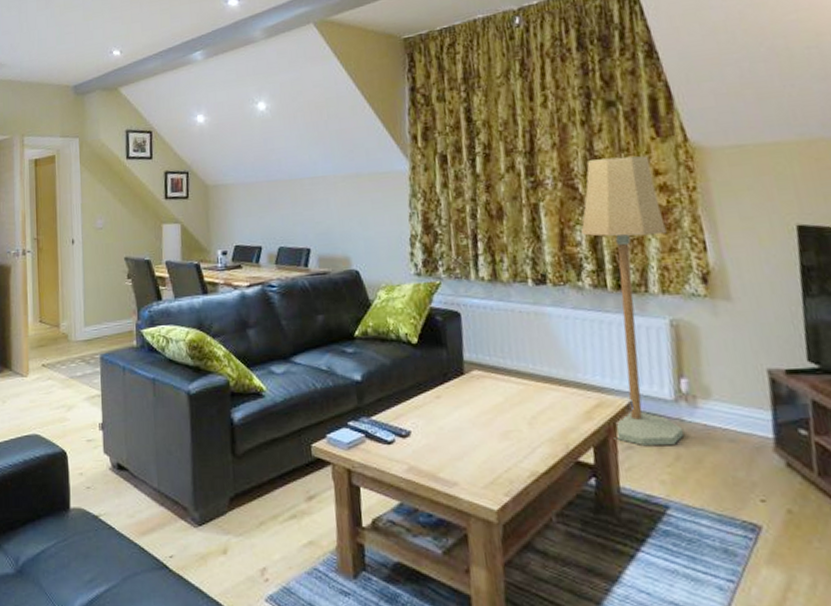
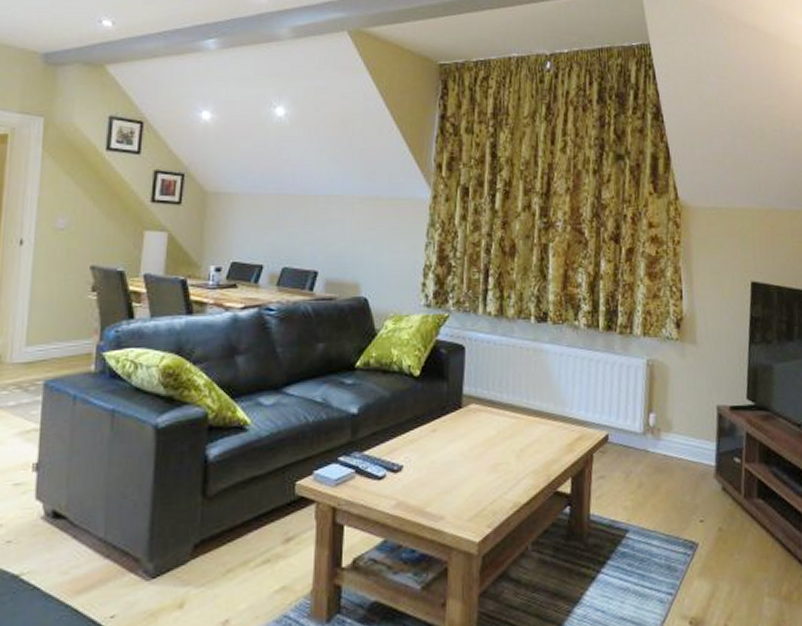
floor lamp: present [581,156,685,445] -> none [583,207,653,475]

